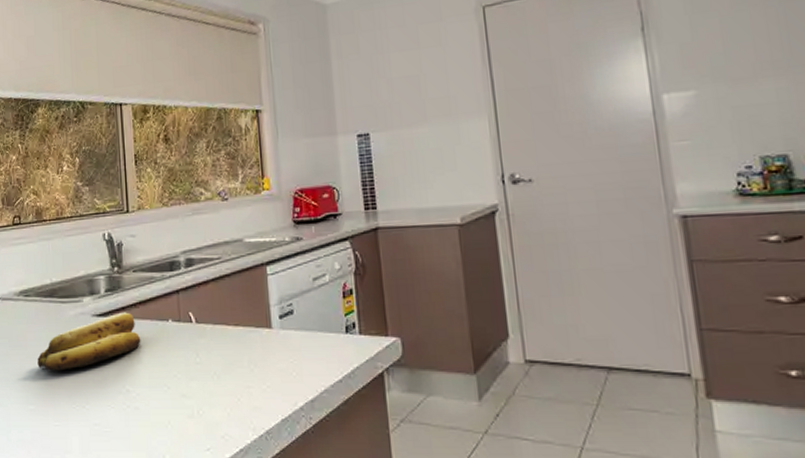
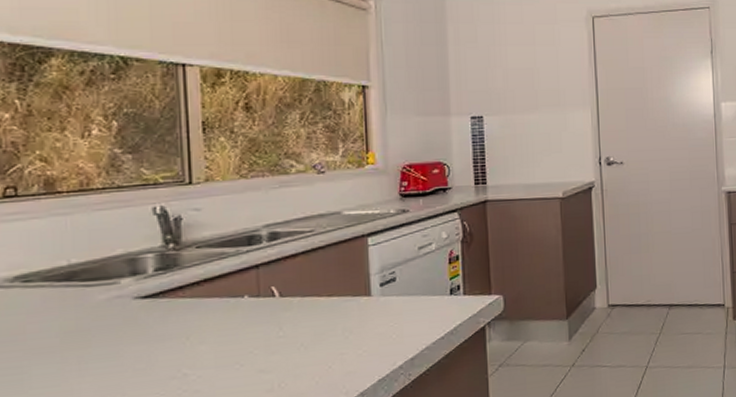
banana: present [37,312,141,371] -> none [44,291,206,366]

